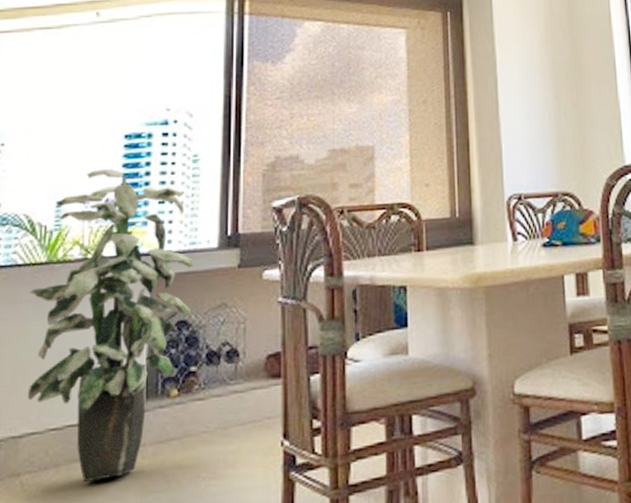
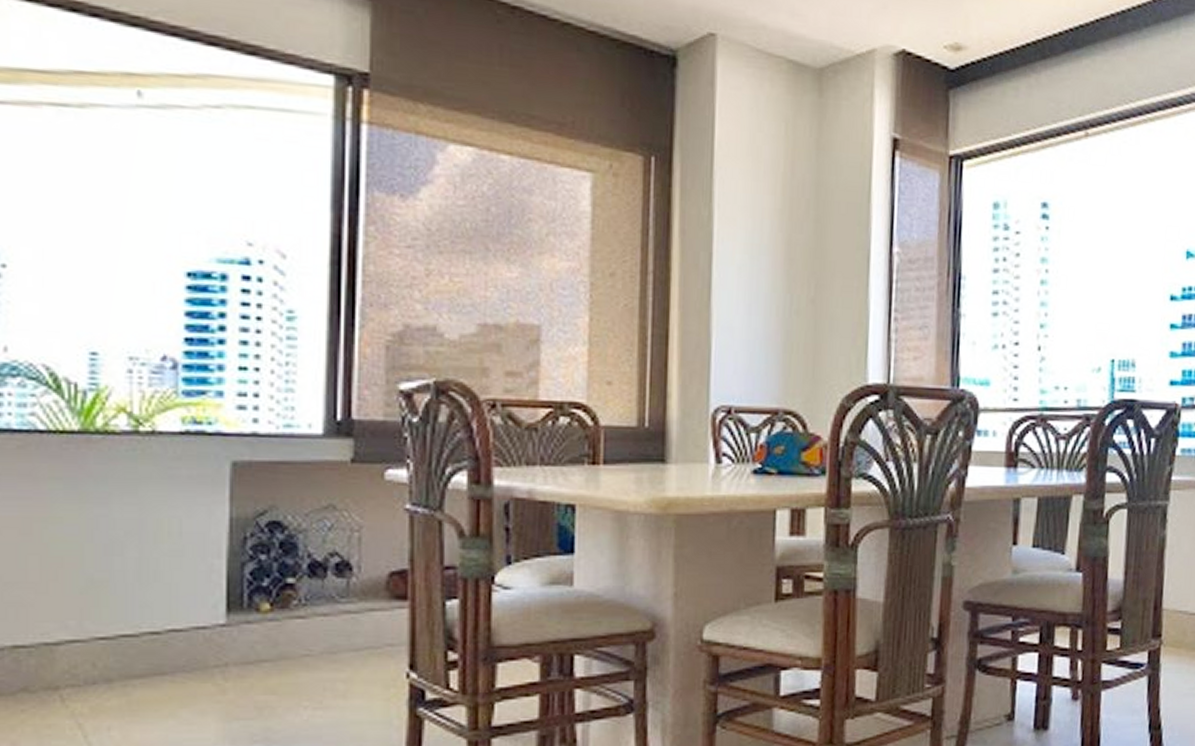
indoor plant: present [27,168,194,482] -> none [57,315,290,701]

